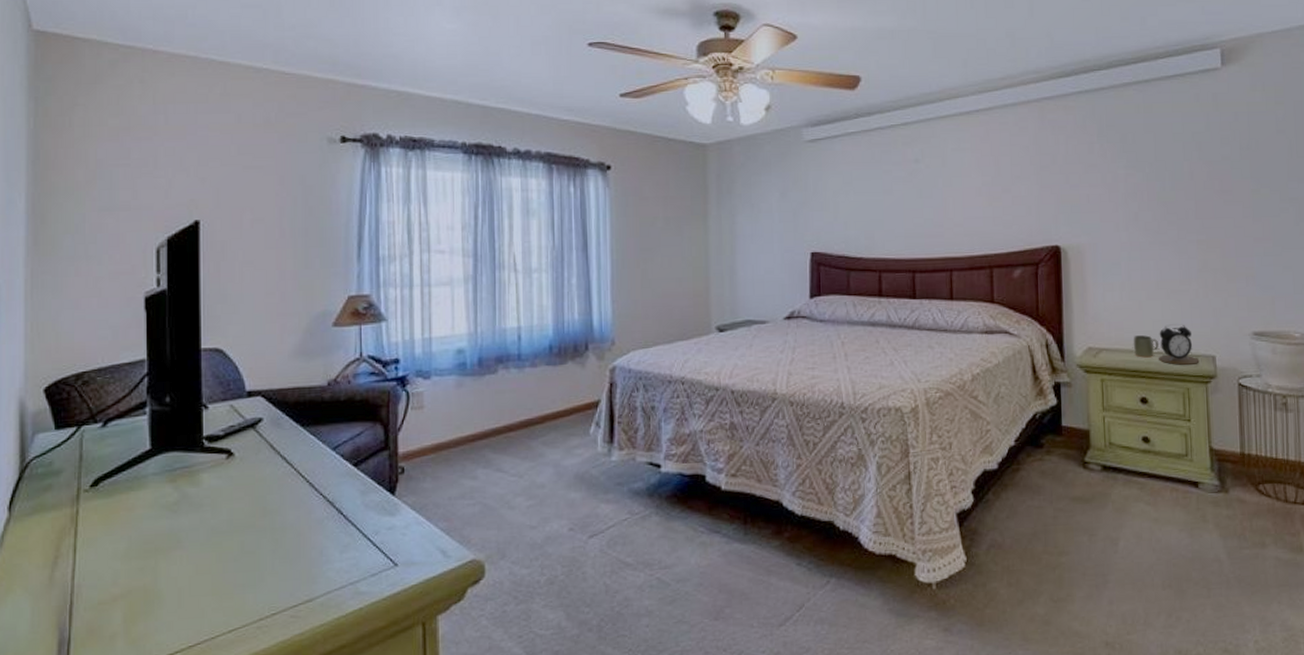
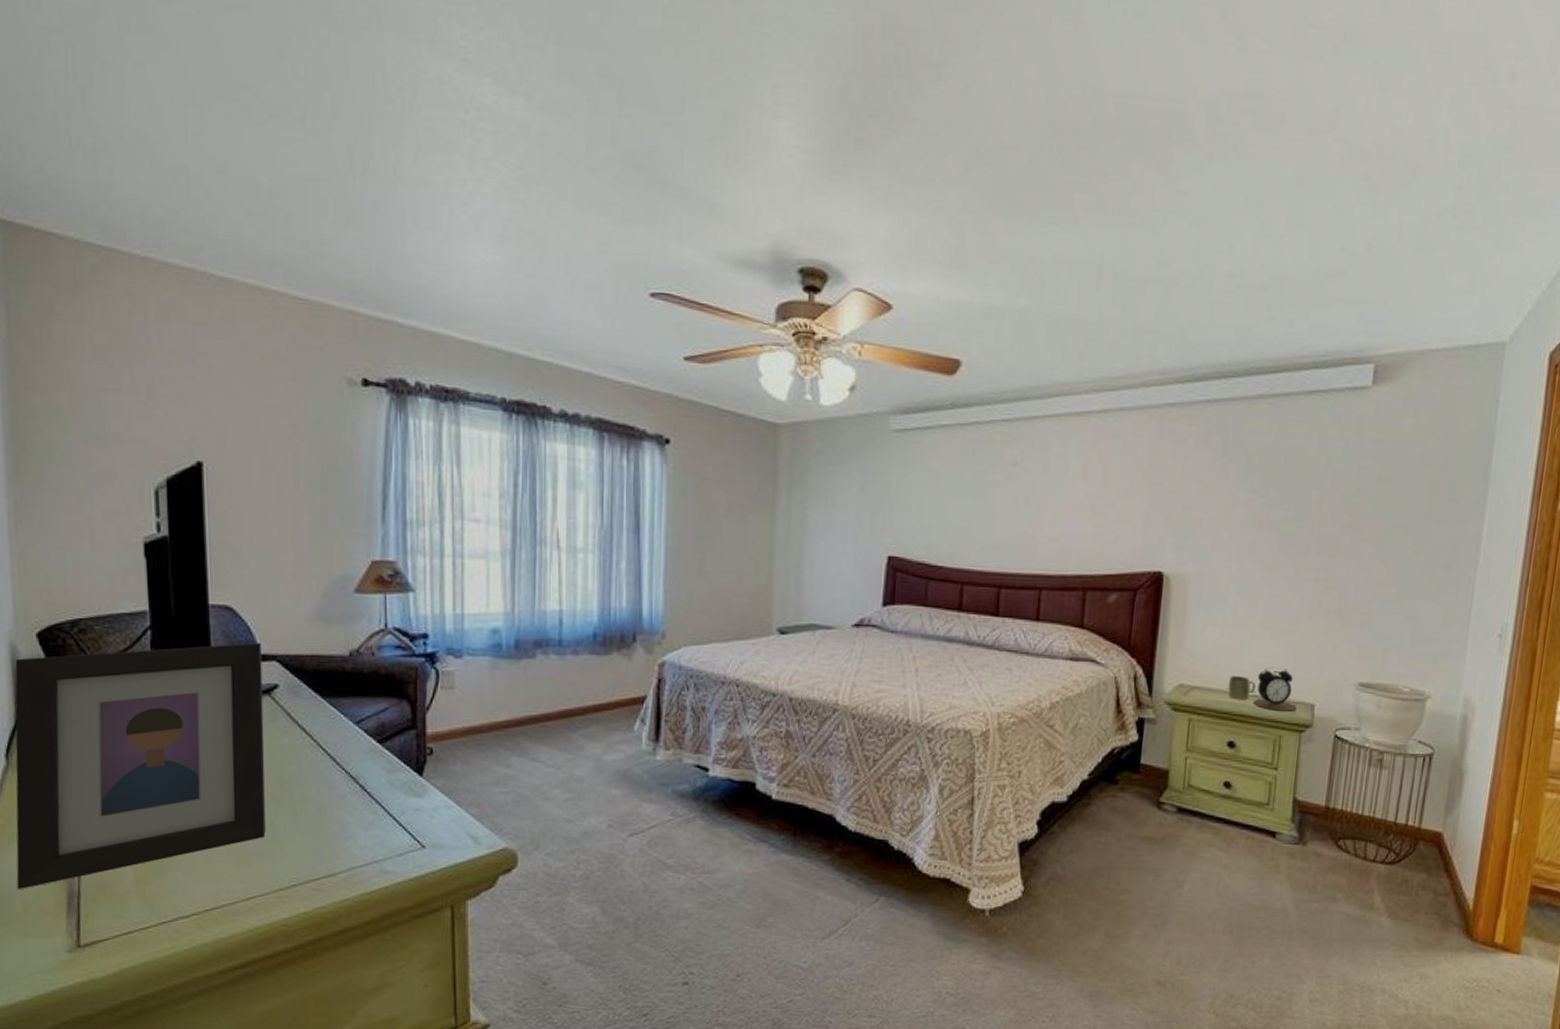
picture frame: none [11,381,249,640] -> present [15,643,266,889]

